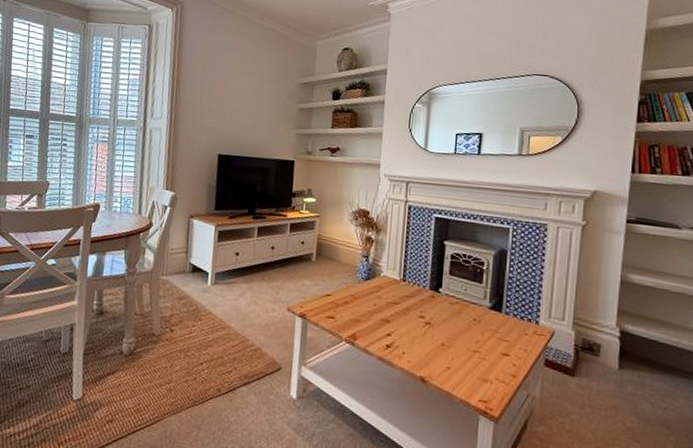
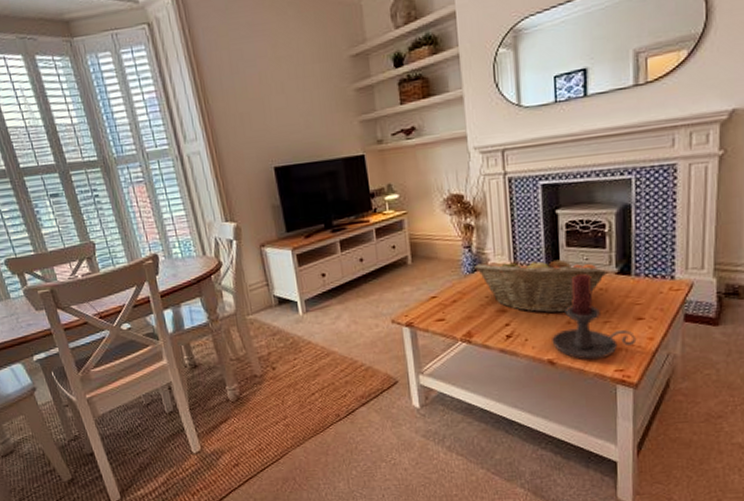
fruit basket: none [368,273,482,335] -> present [474,257,608,314]
candle holder: none [426,302,502,387] -> present [552,274,637,360]

